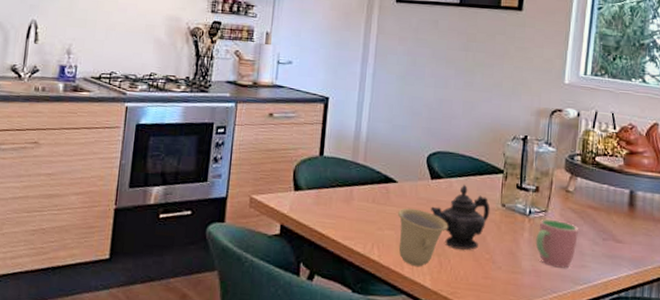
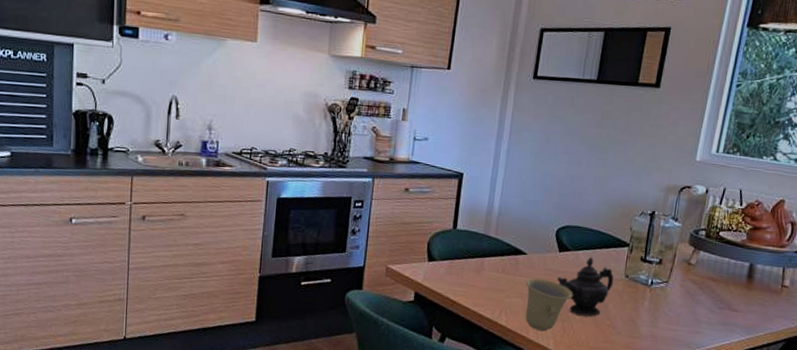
cup: present [535,219,578,268] -> none [655,290,697,334]

